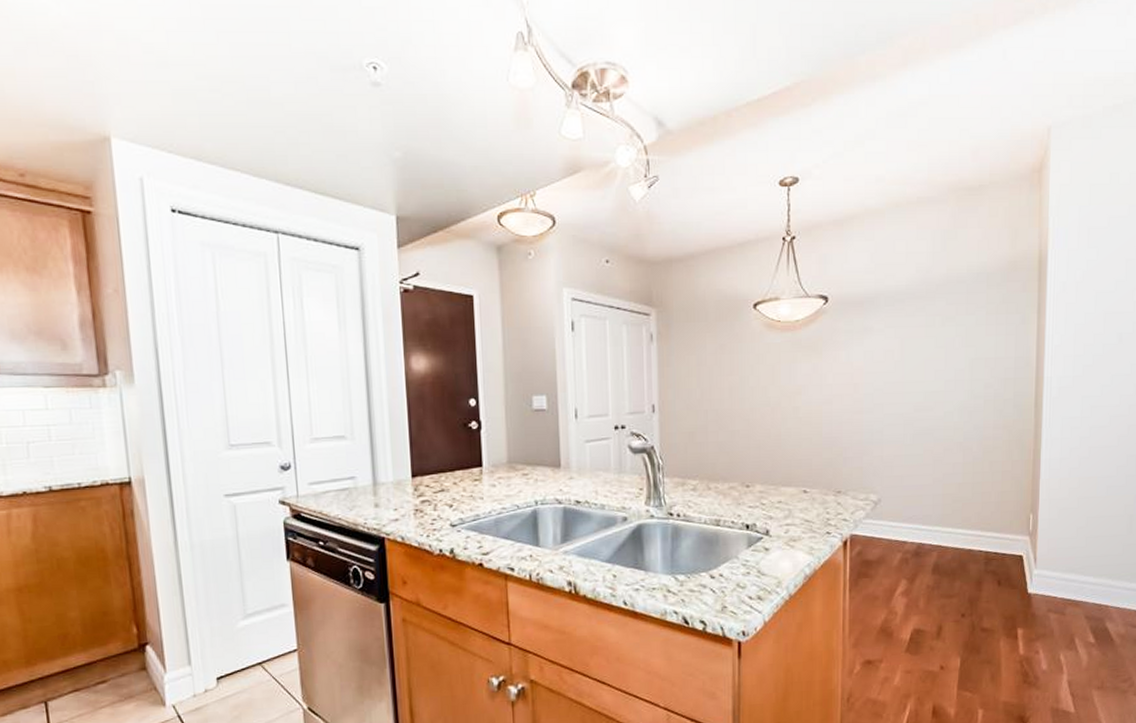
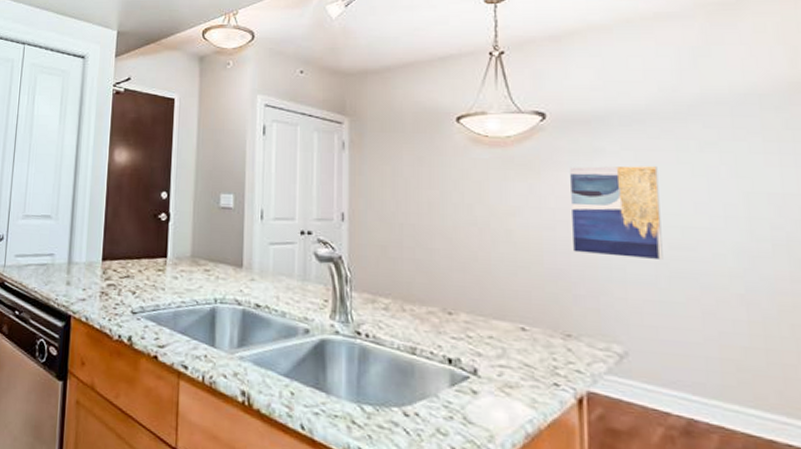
wall art: none [845,341,911,422] -> present [570,165,663,261]

